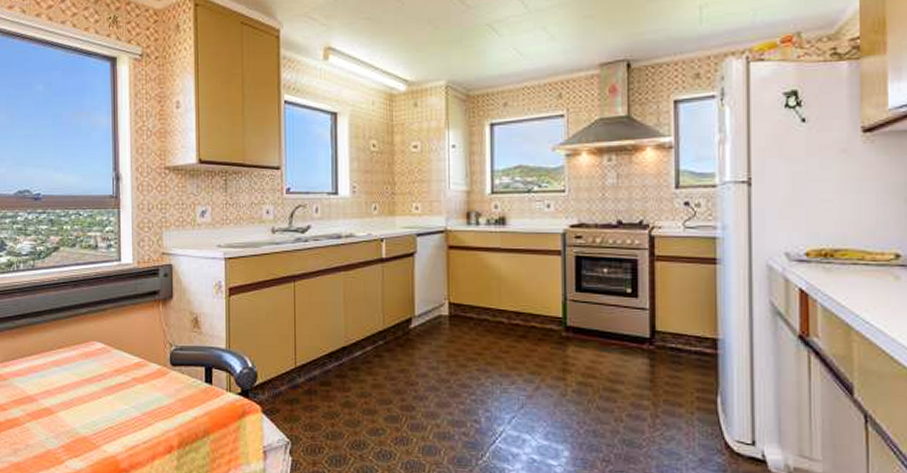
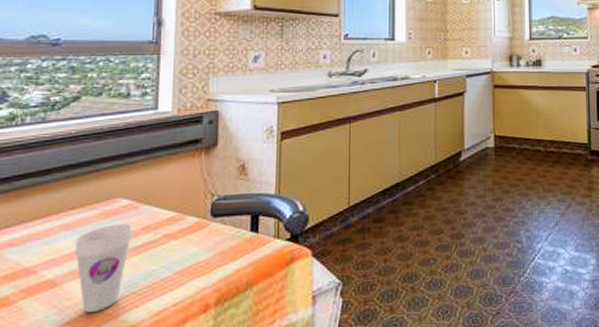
cup: none [64,364,107,441] -> present [74,223,133,313]

